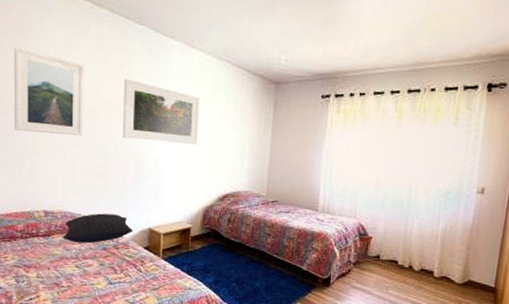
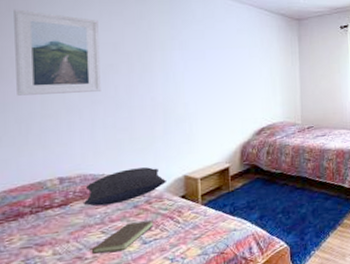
book: none [63,263,119,287] -> present [86,220,154,254]
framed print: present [123,78,201,144] -> none [145,29,229,89]

